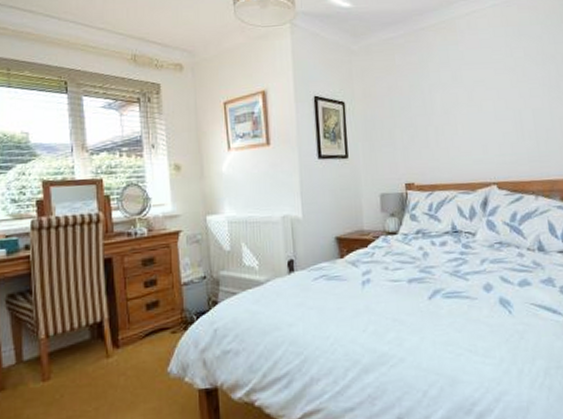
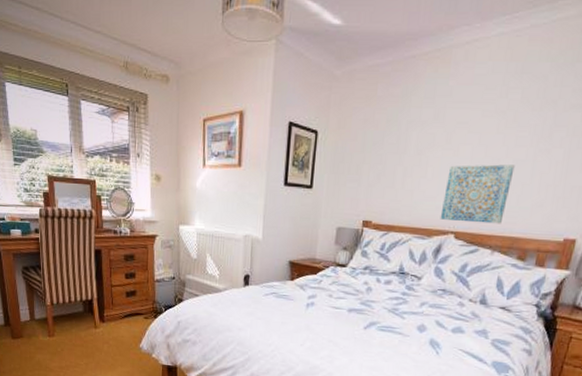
wall art: none [477,113,538,172] -> present [440,164,515,224]

